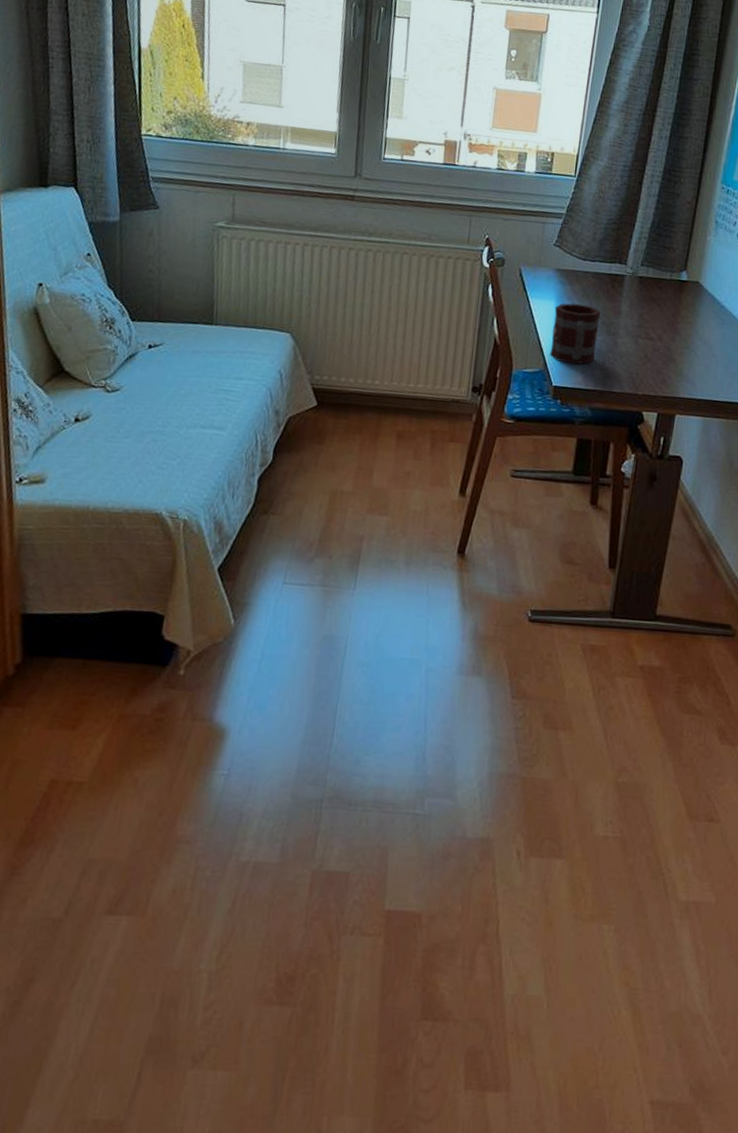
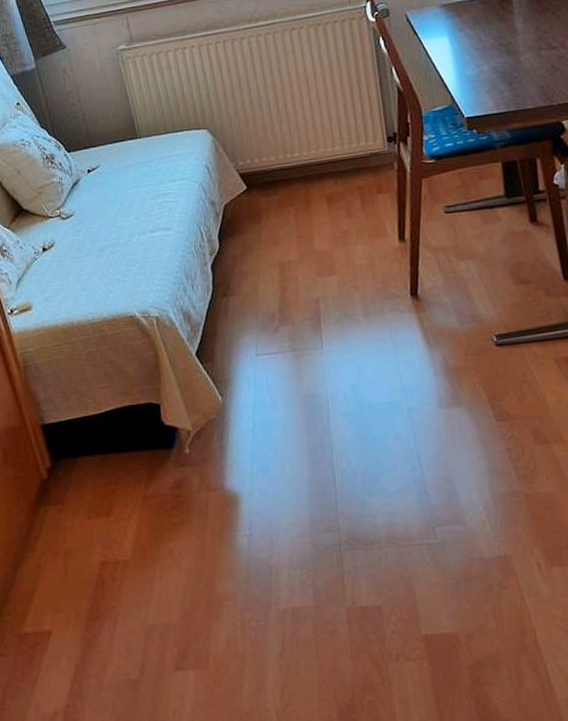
mug: present [550,303,601,365] -> none [450,32,502,93]

